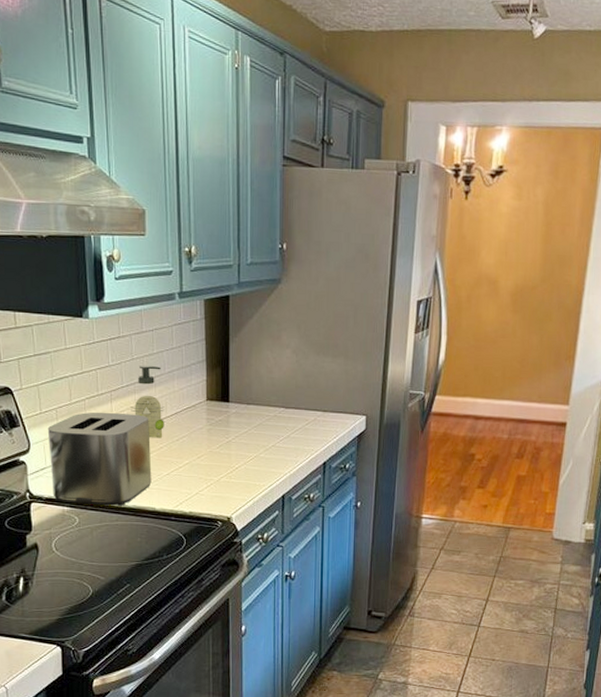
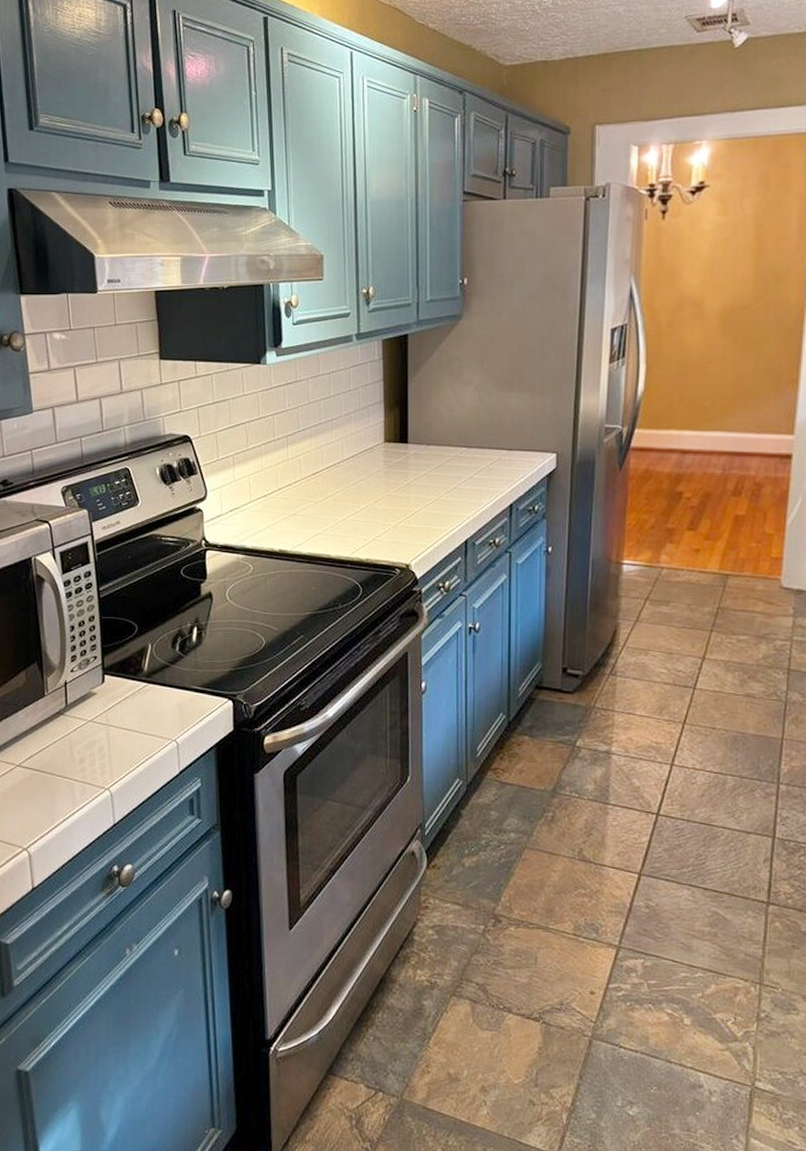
toaster: present [47,412,152,506] -> none [224,457,327,553]
soap dispenser: present [129,366,164,438] -> none [305,409,341,483]

